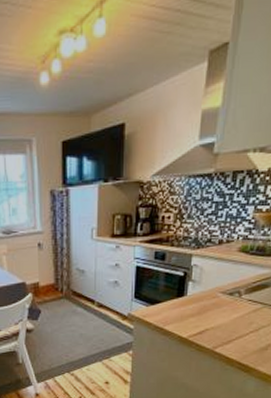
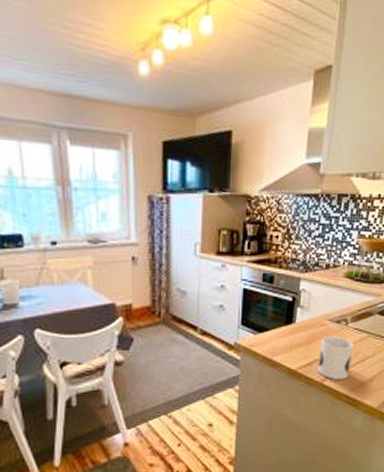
mug: none [209,307,248,348] -> present [318,336,354,381]

